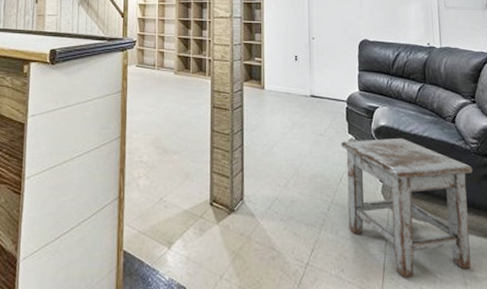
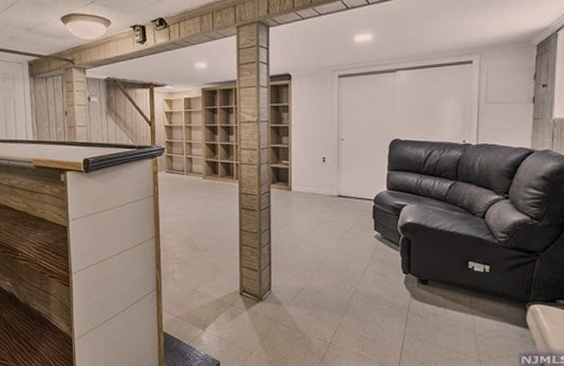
stool: present [341,137,473,278] -> none [366,233,498,355]

